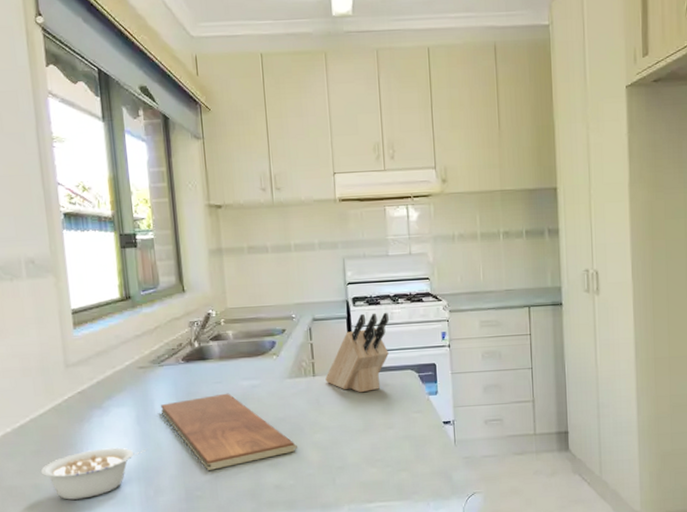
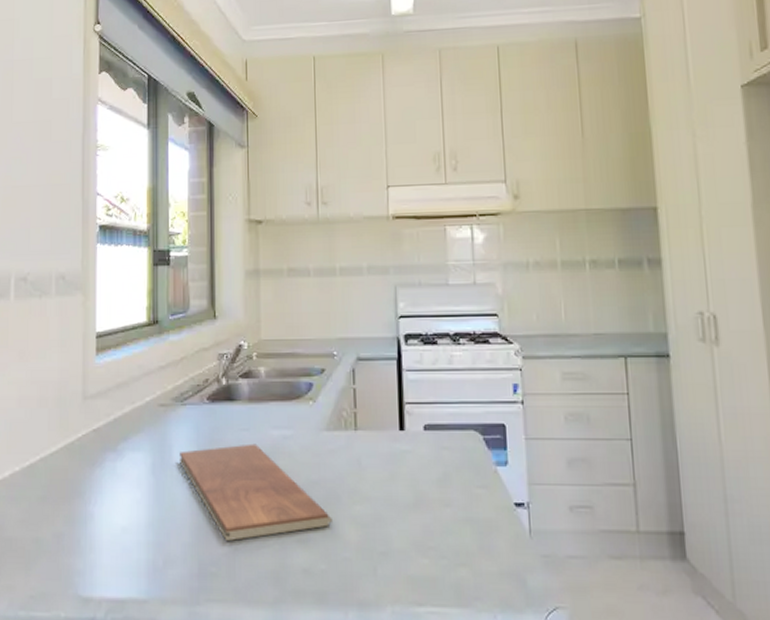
legume: present [40,447,148,500] -> none [44,500,161,562]
knife block: present [325,312,389,393] -> none [369,354,448,456]

